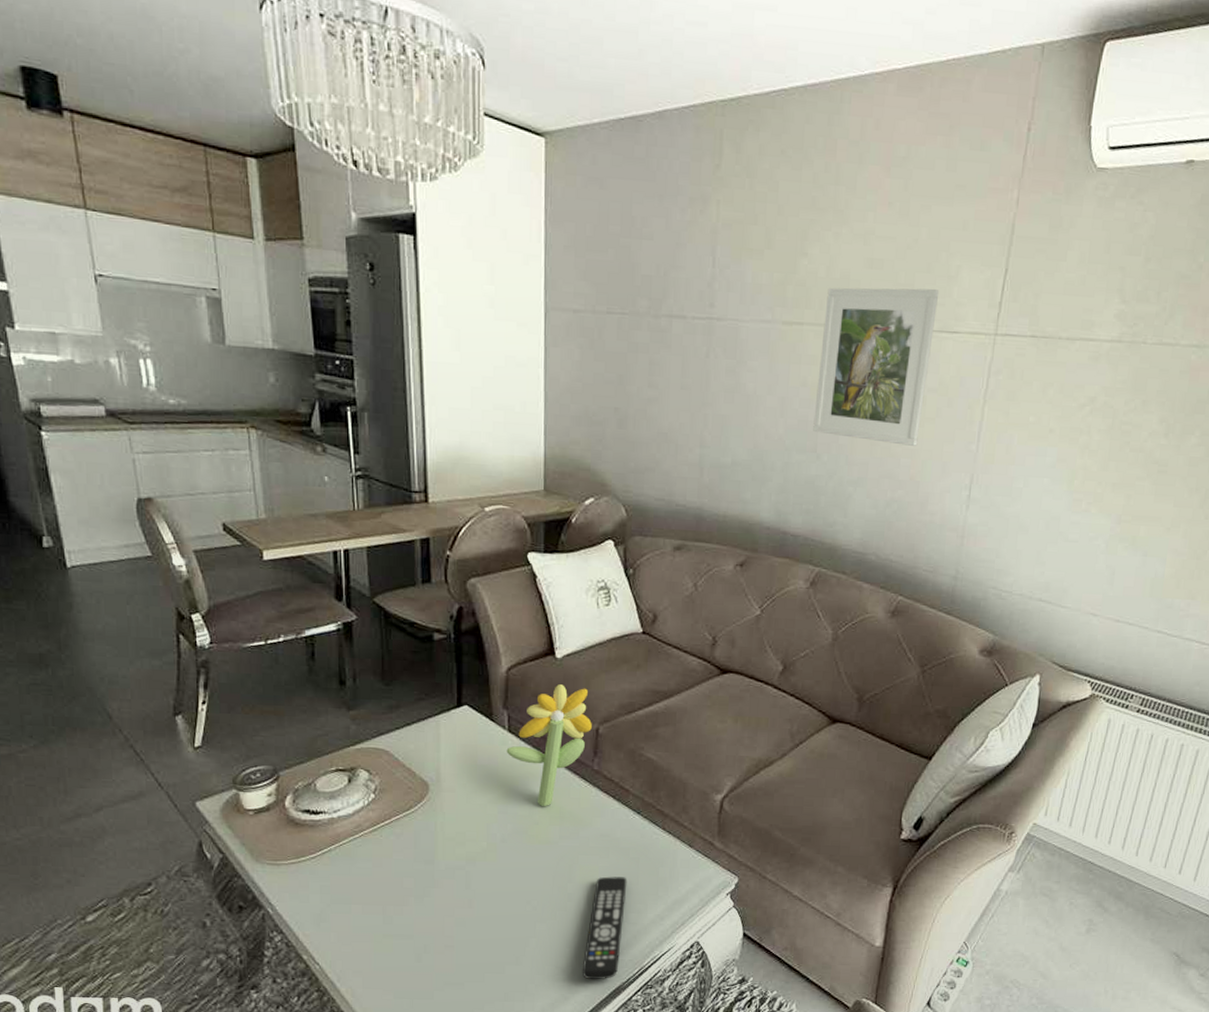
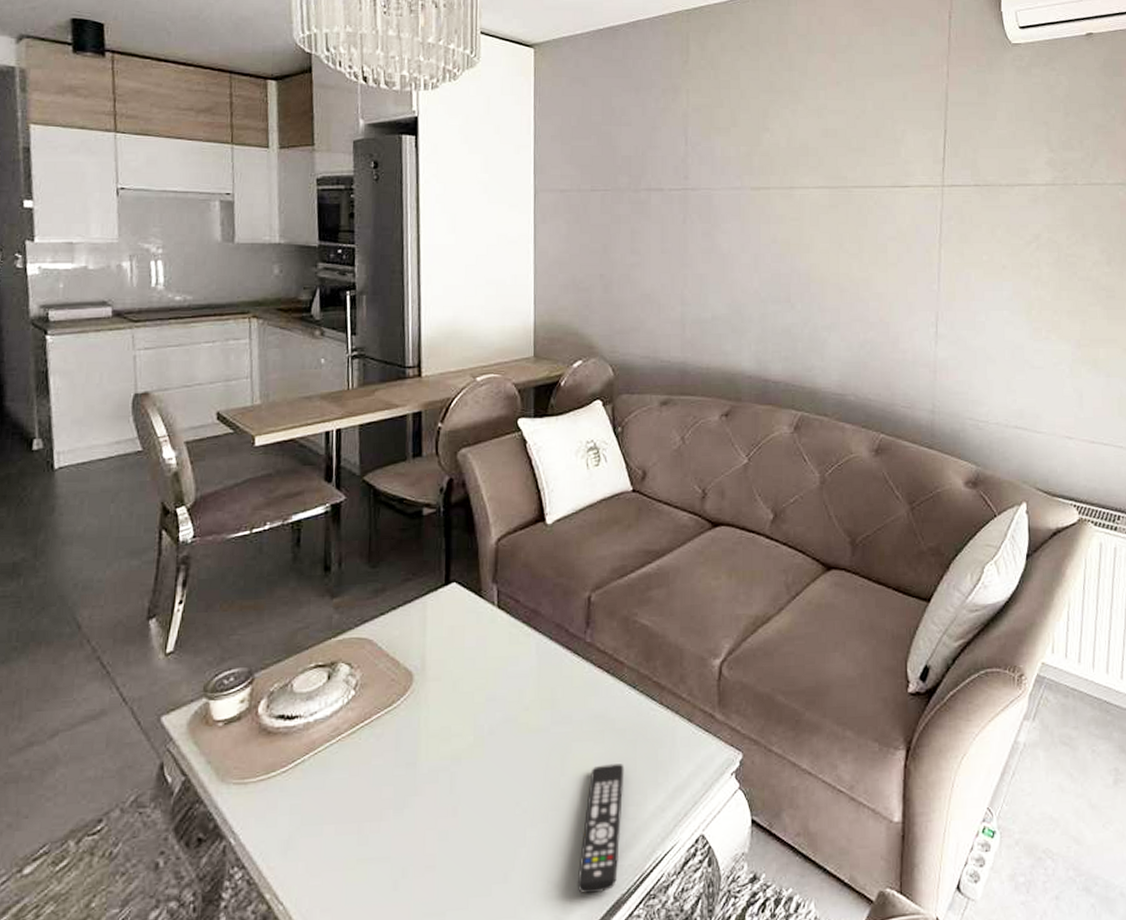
flower: present [506,684,592,806] -> none [495,552,584,688]
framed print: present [813,287,940,446] -> none [785,150,889,290]

